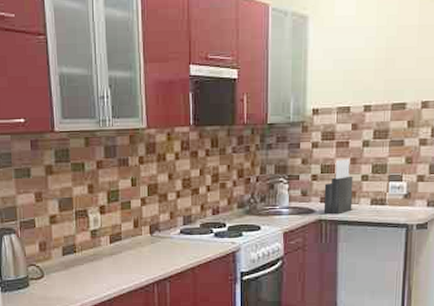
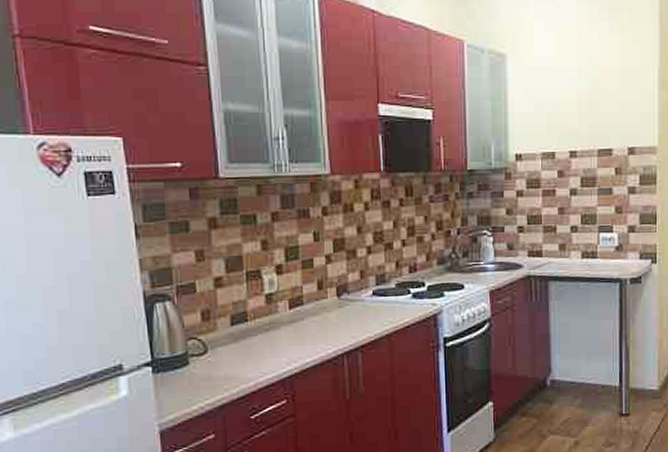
knife block: present [323,159,353,213] -> none [531,209,562,269]

